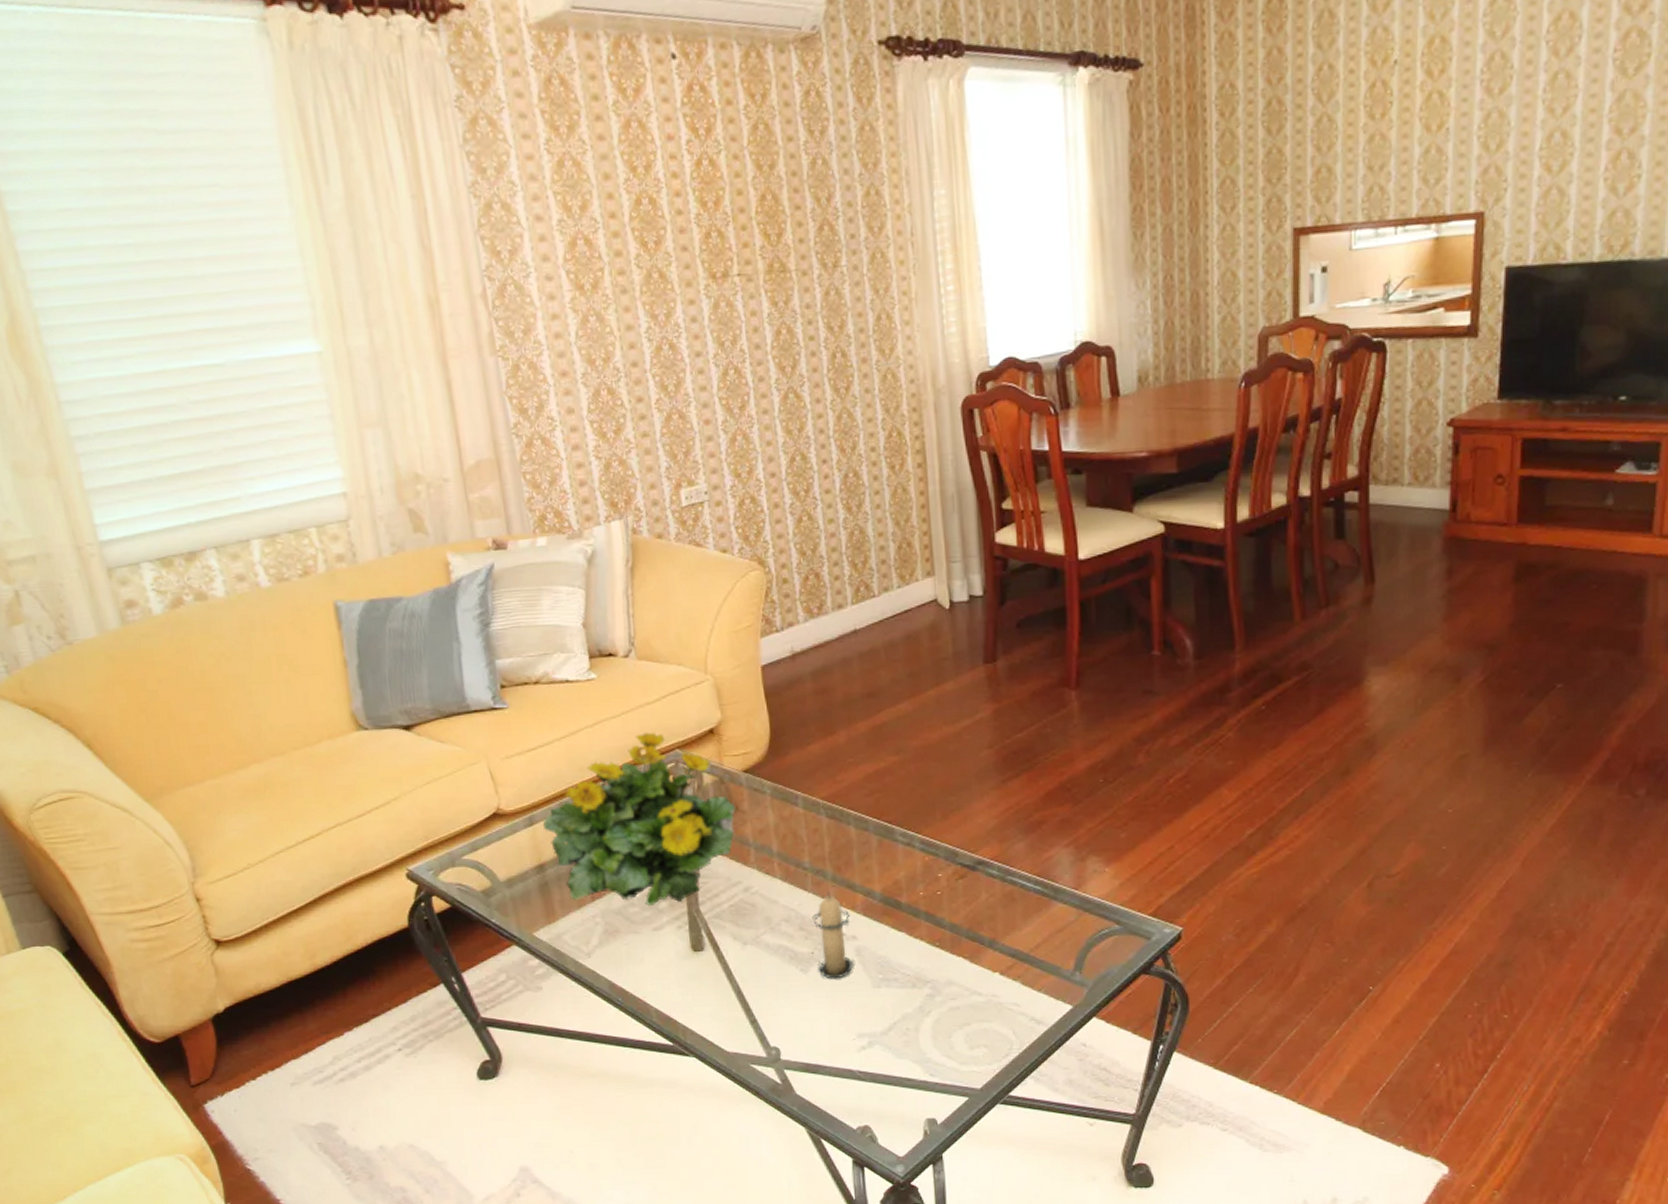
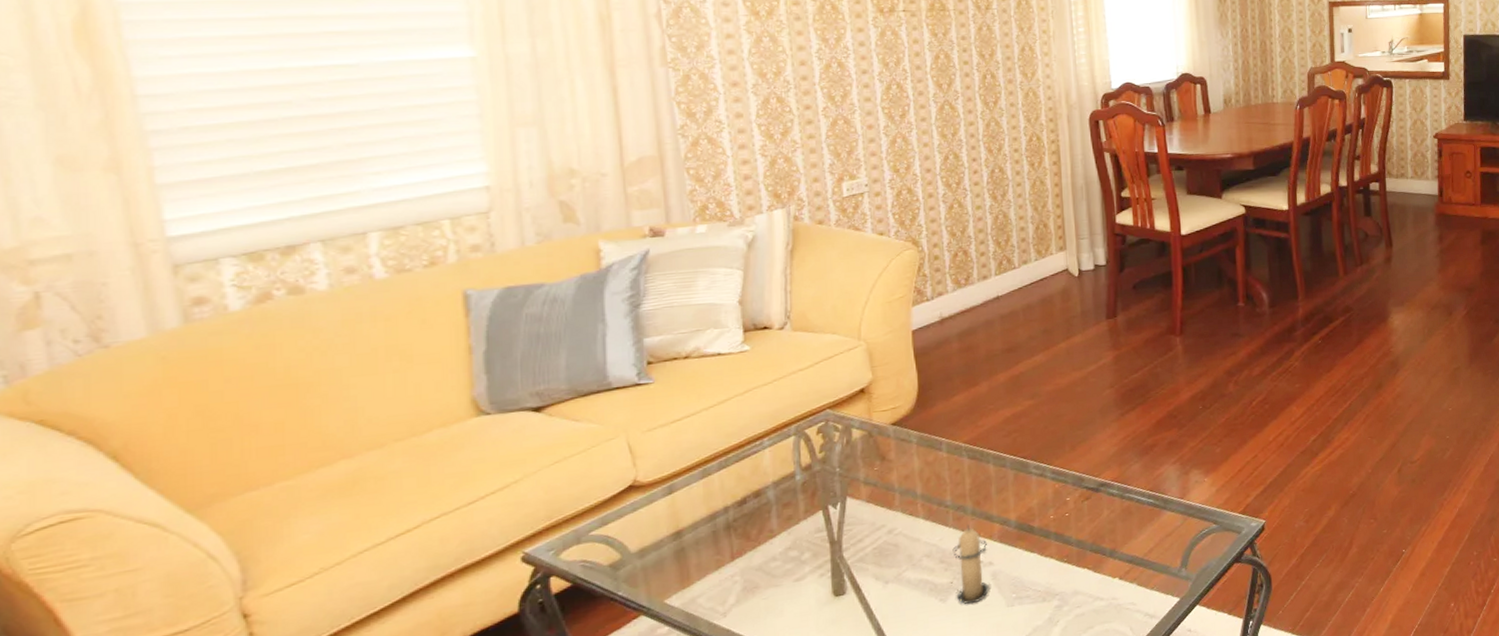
flowering plant: present [542,732,736,906] -> none [682,395,883,563]

